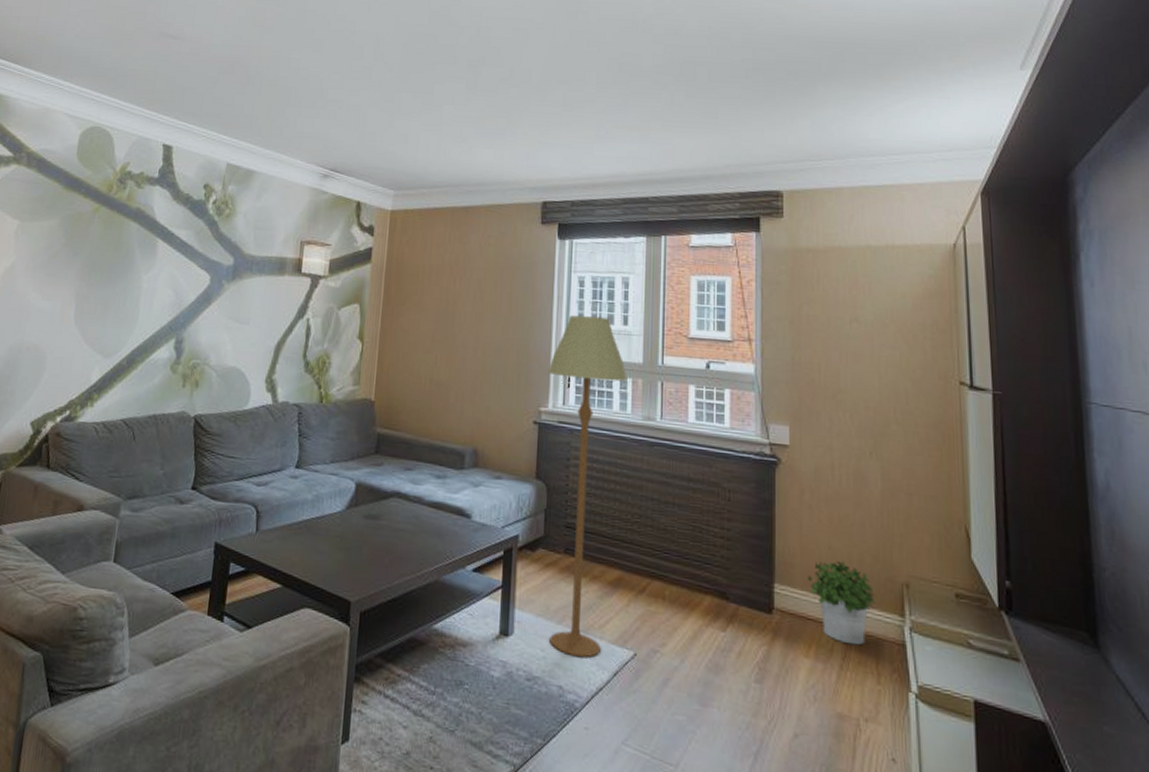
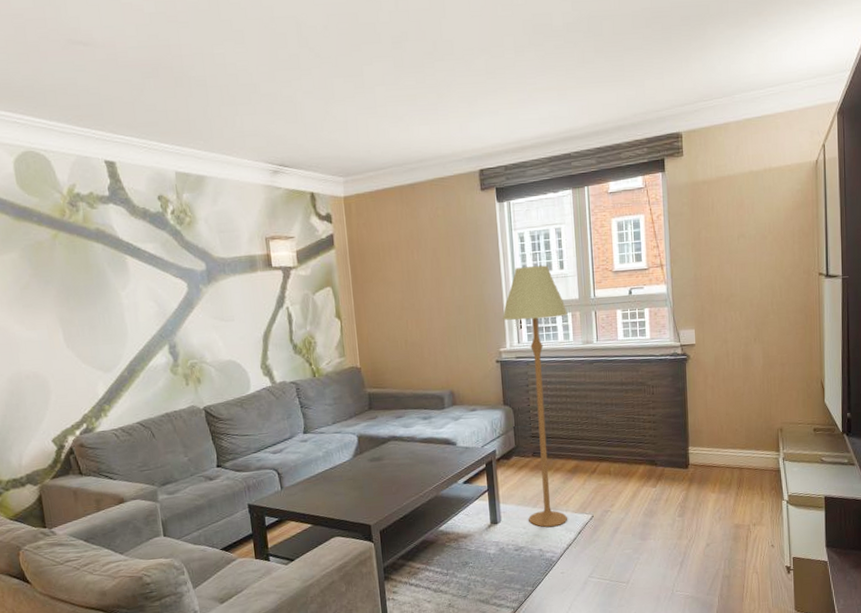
potted plant: present [808,560,875,646] -> none [712,421,759,478]

